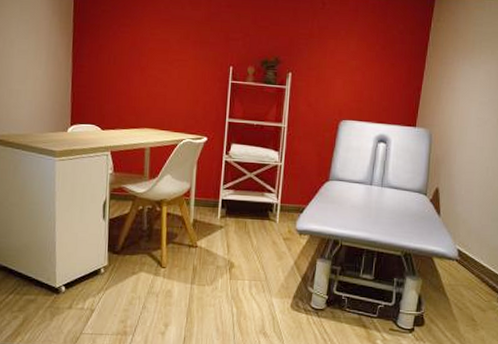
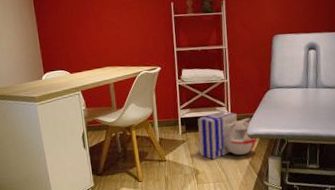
wastebasket: none [238,198,307,253] -> present [197,111,257,159]

